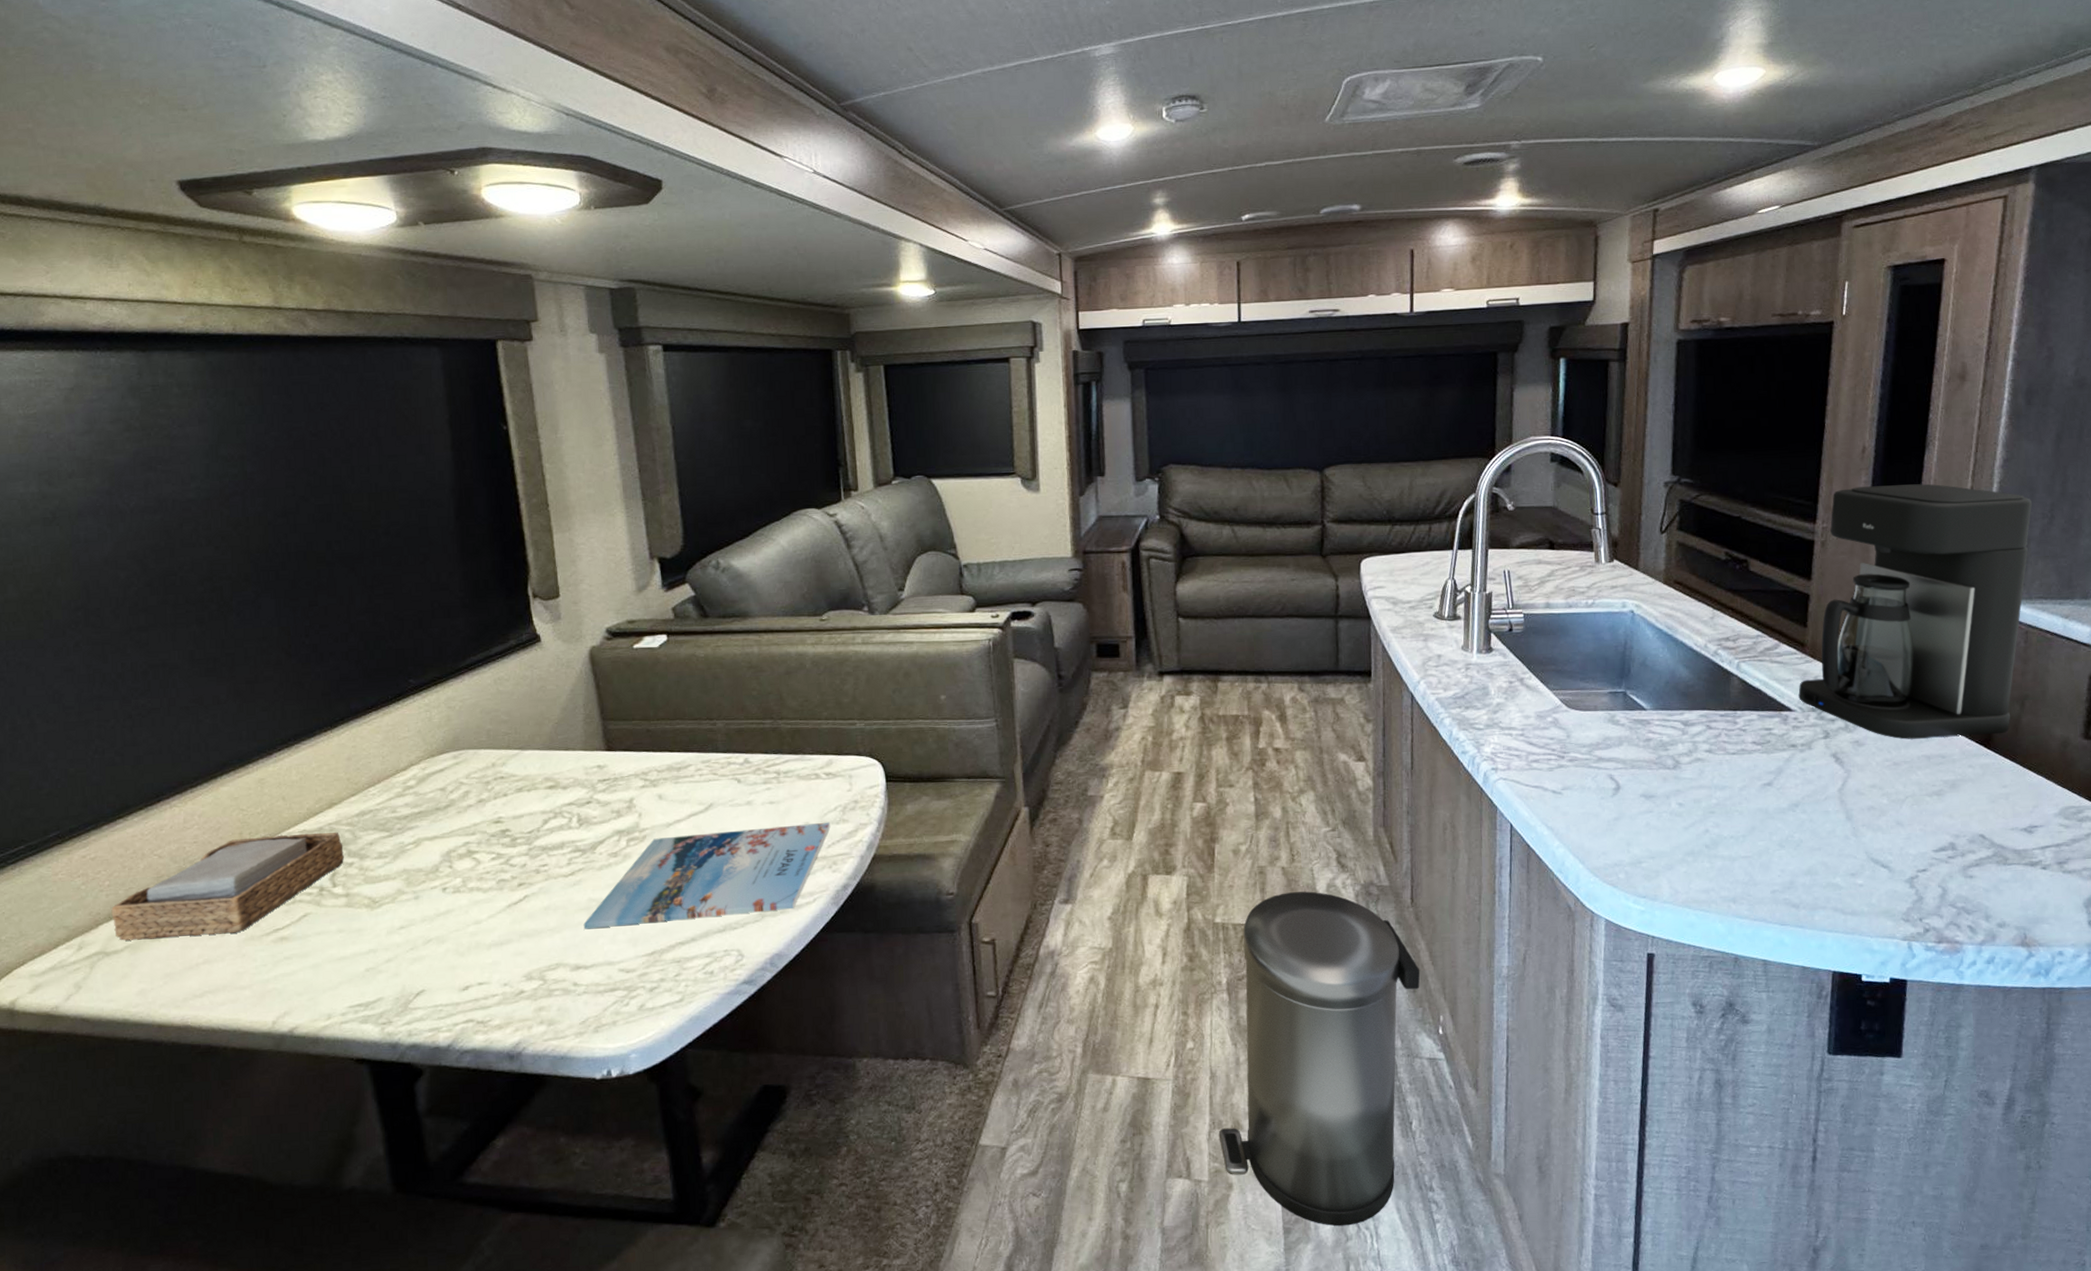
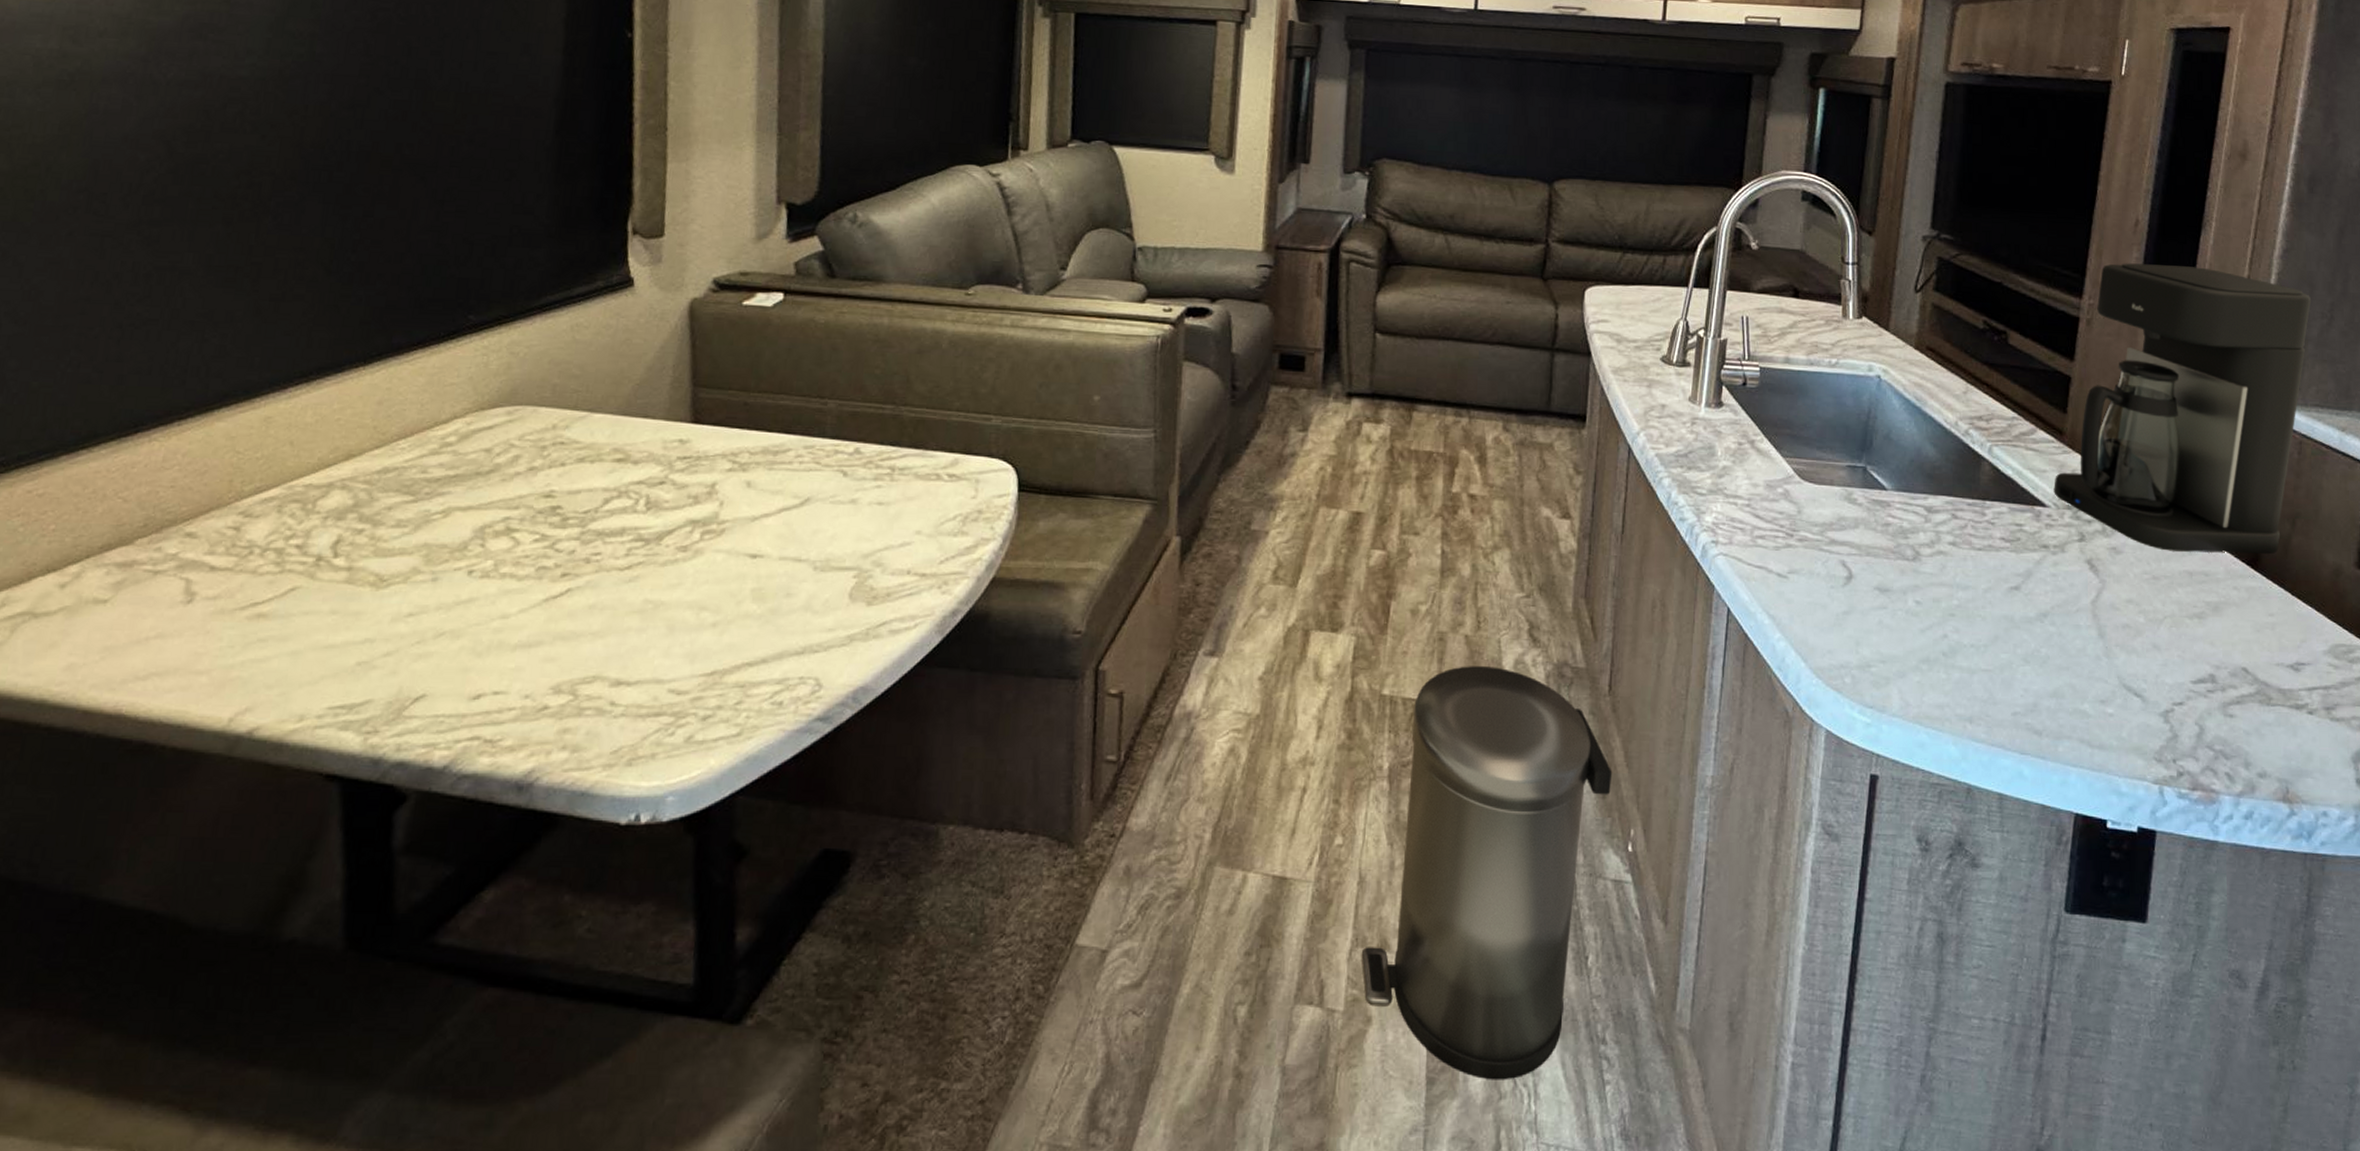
napkin holder: present [111,832,345,941] -> none [50,487,355,604]
magazine: present [583,822,831,930] -> none [633,532,947,637]

